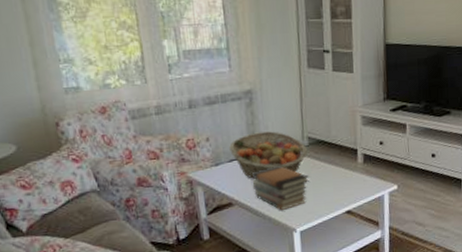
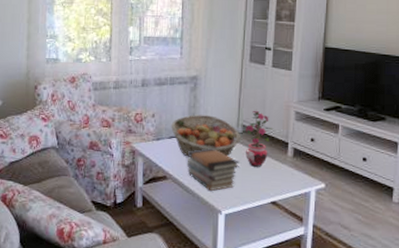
potted plant: none [311,119,341,179] -> present [245,110,274,167]

